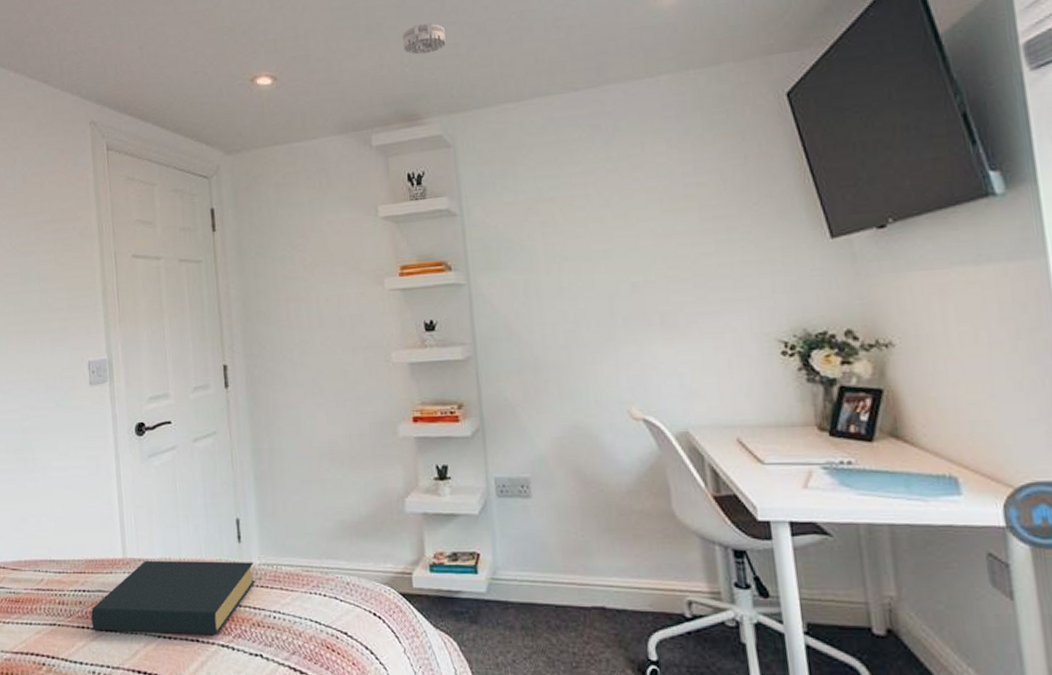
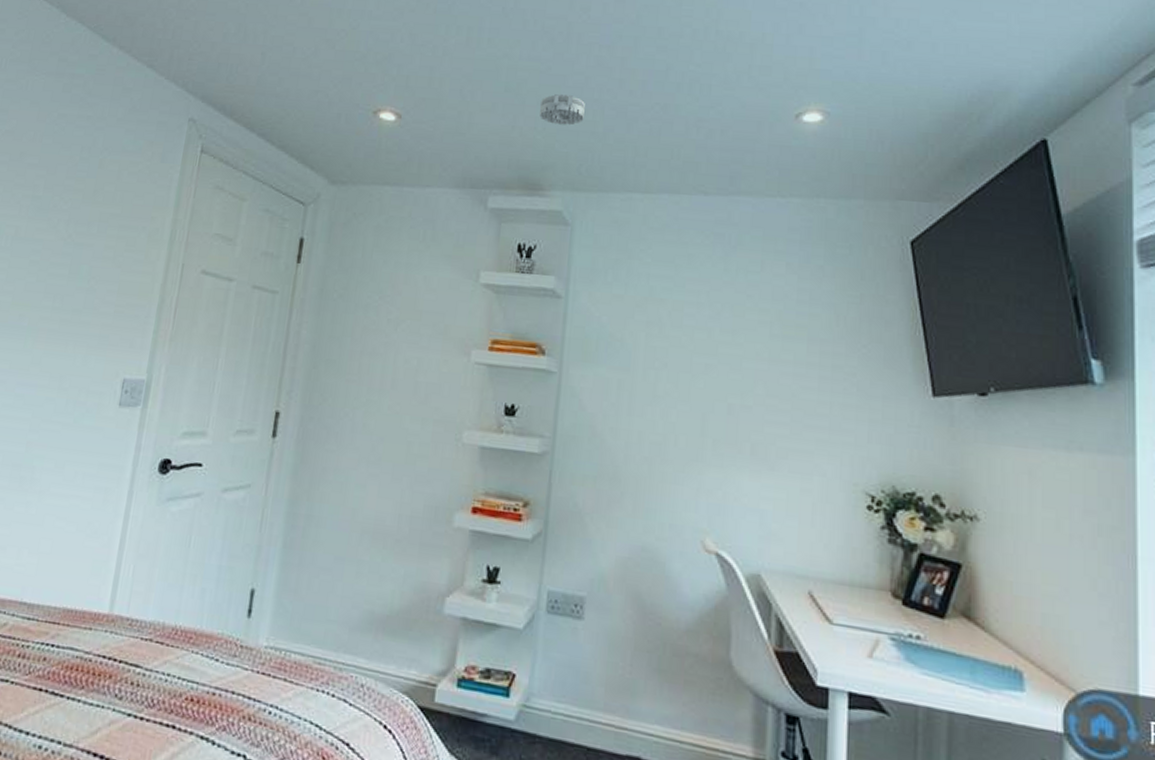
hardback book: present [91,560,255,635] -> none [52,620,260,724]

